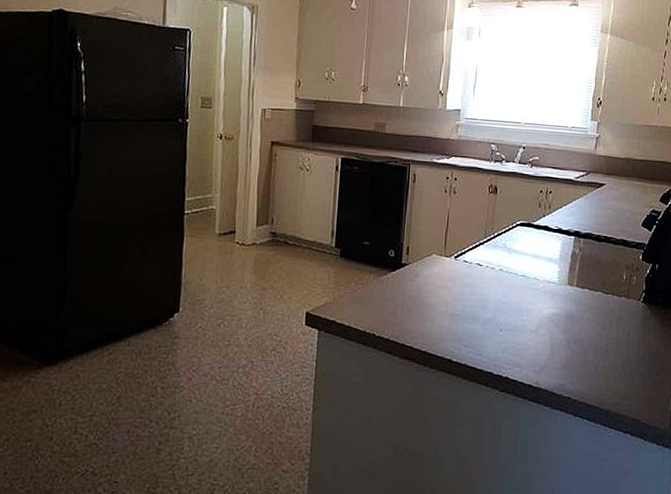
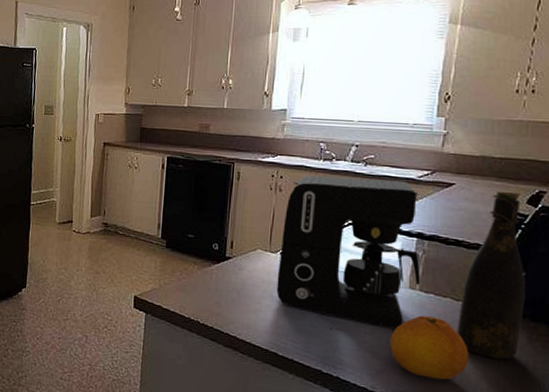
coffee maker: none [451,177,577,325] -> present [276,175,421,329]
fruit: none [552,310,616,369] -> present [390,315,469,380]
bottle: none [606,189,659,345] -> present [457,189,526,360]

